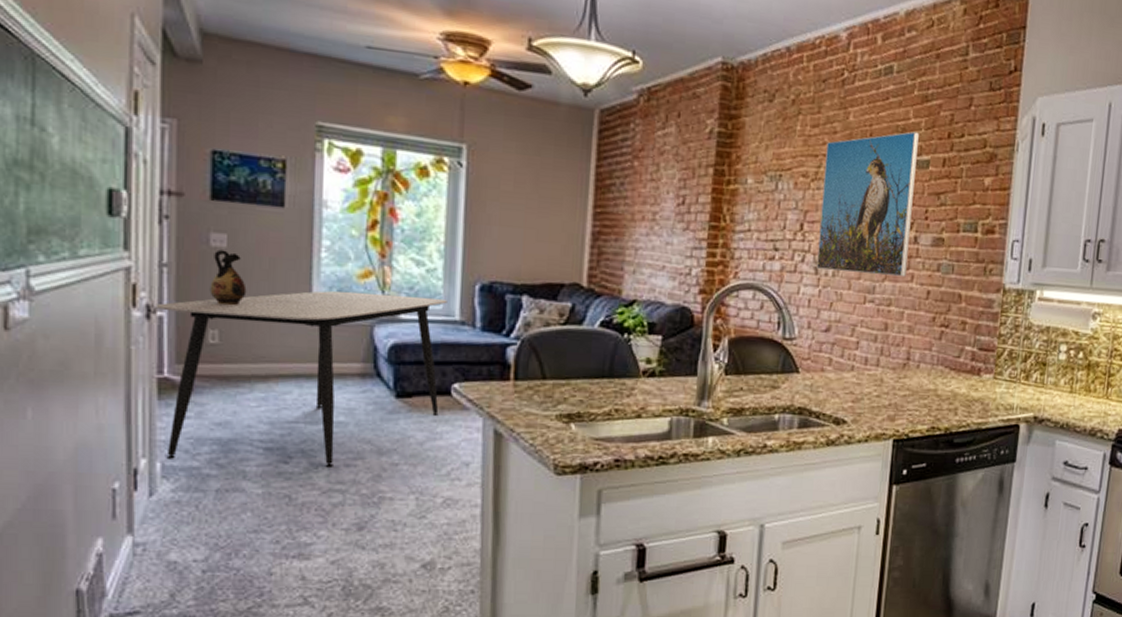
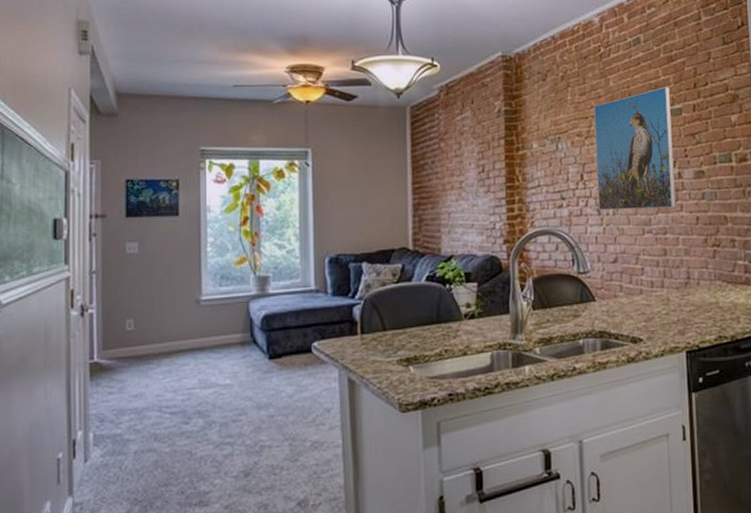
dining table: present [155,290,448,469] -> none [87,273,304,429]
ceramic jug: present [209,249,247,305] -> none [126,255,153,298]

